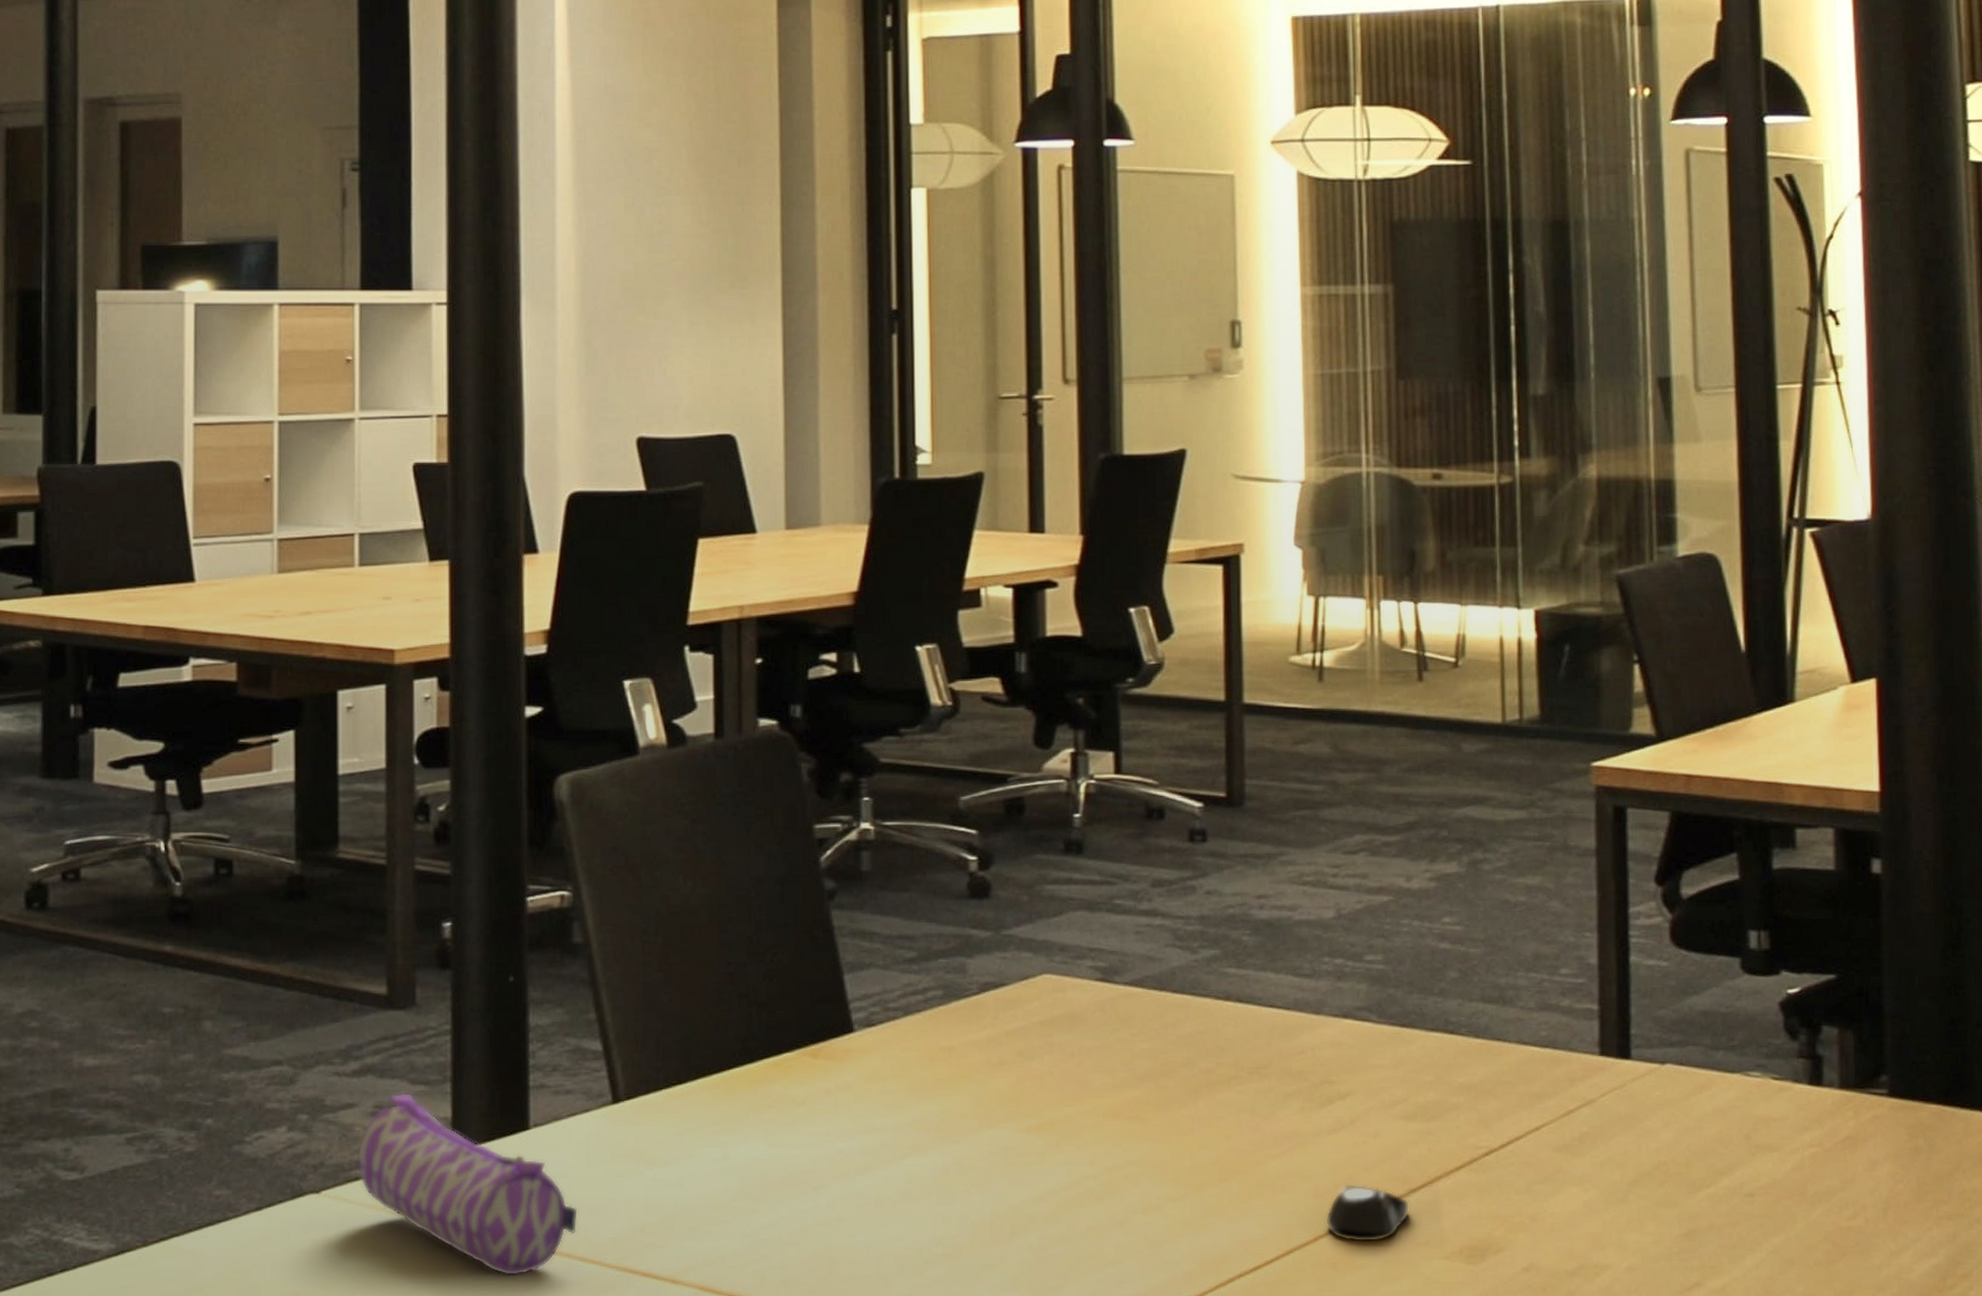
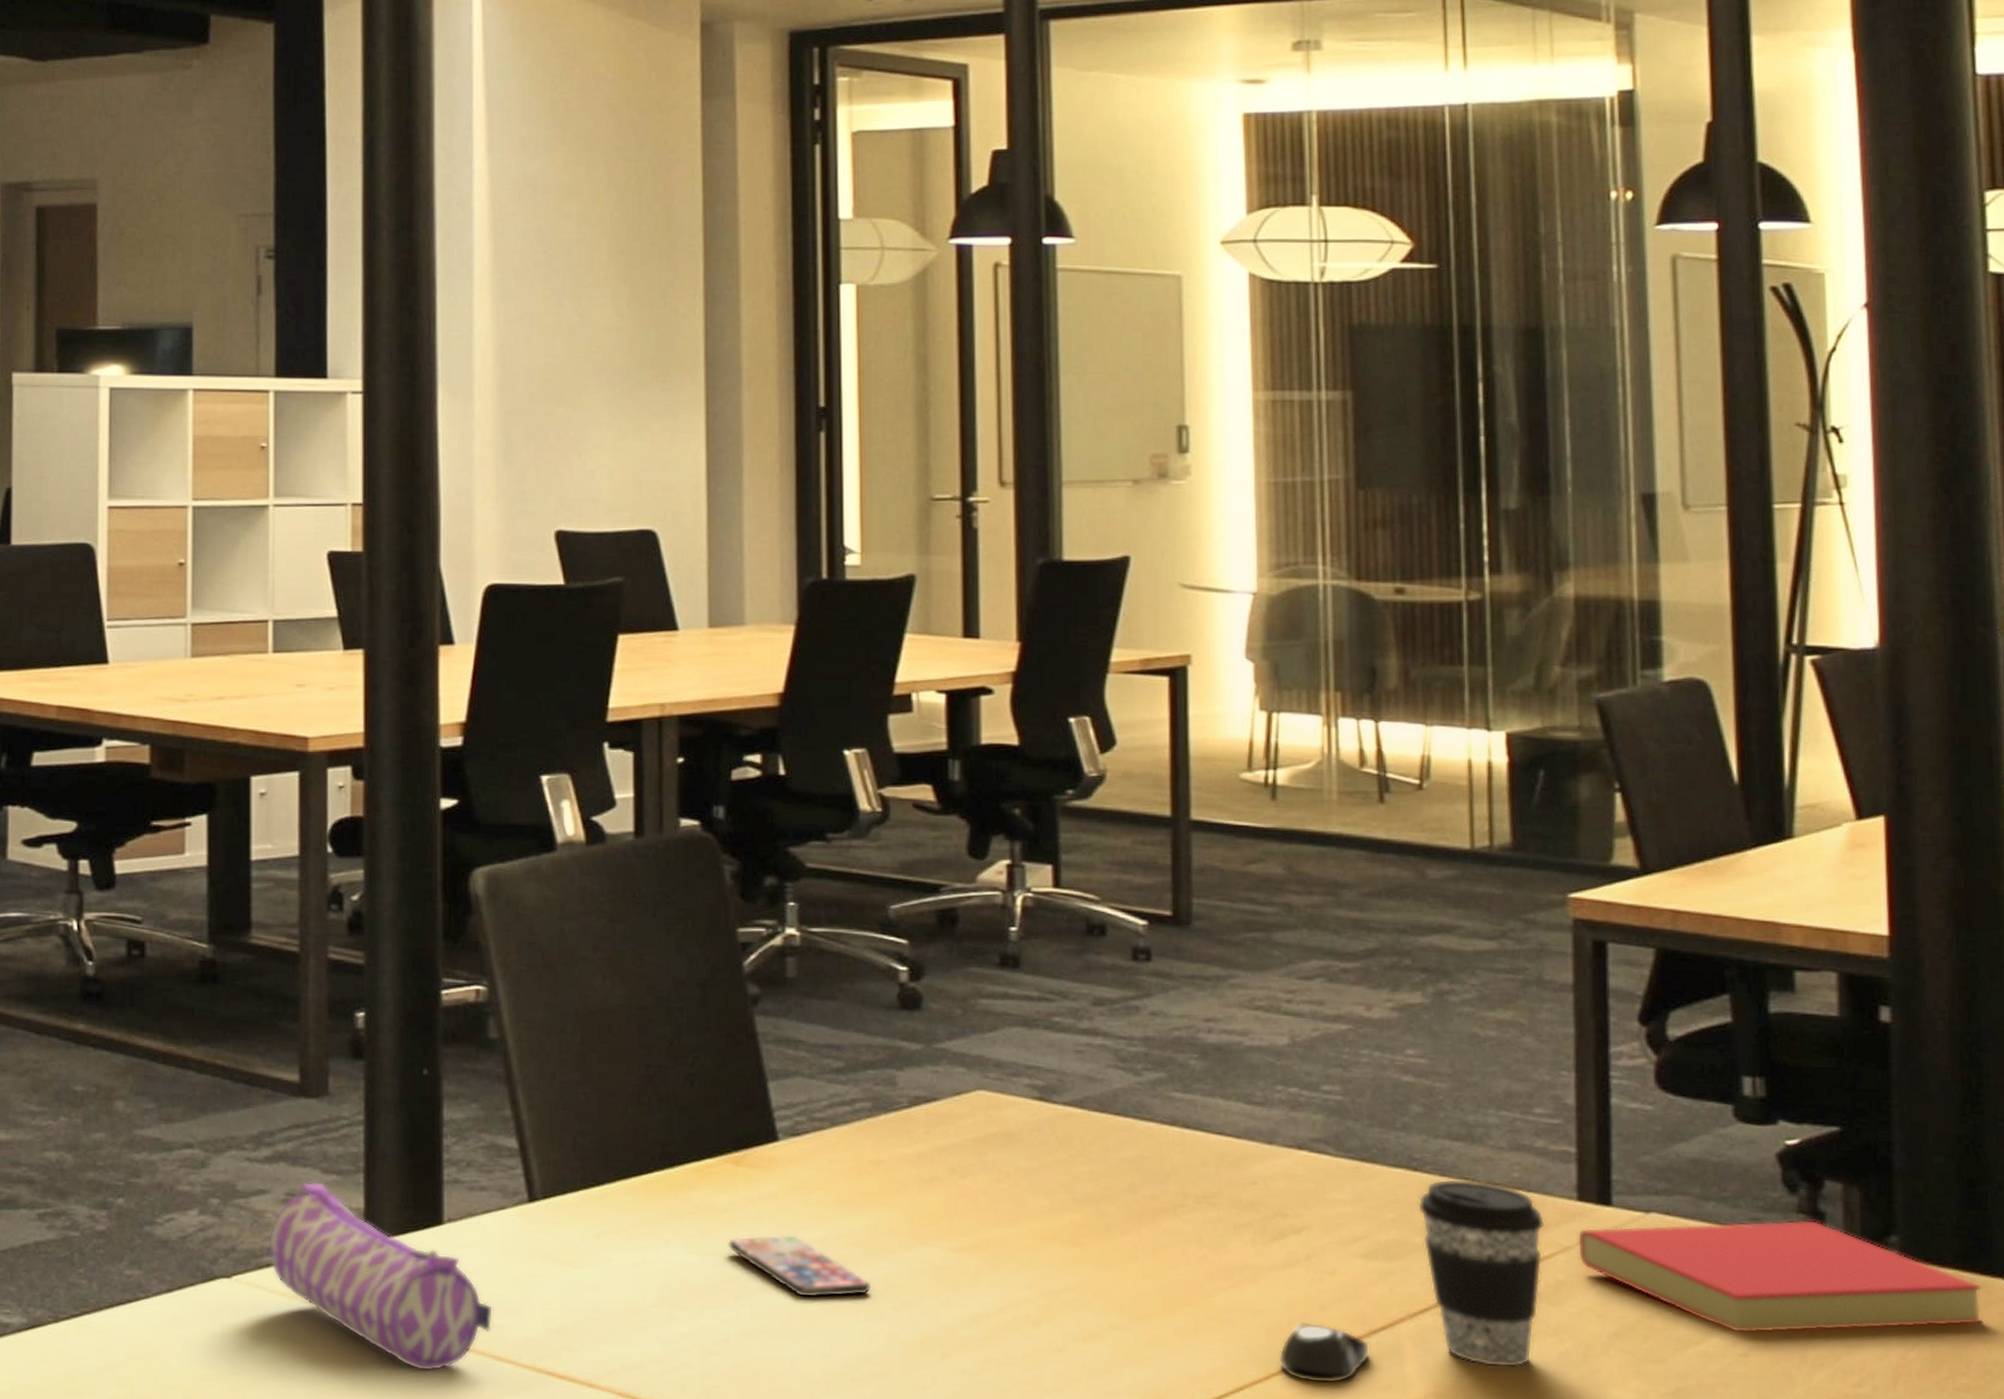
smartphone: none [805,1123,942,1185] -> present [727,1234,870,1299]
coffee cup: none [1454,1039,1570,1219] -> present [1418,1178,1545,1368]
book: none [1599,1063,1963,1175] -> present [1577,1219,1984,1334]

